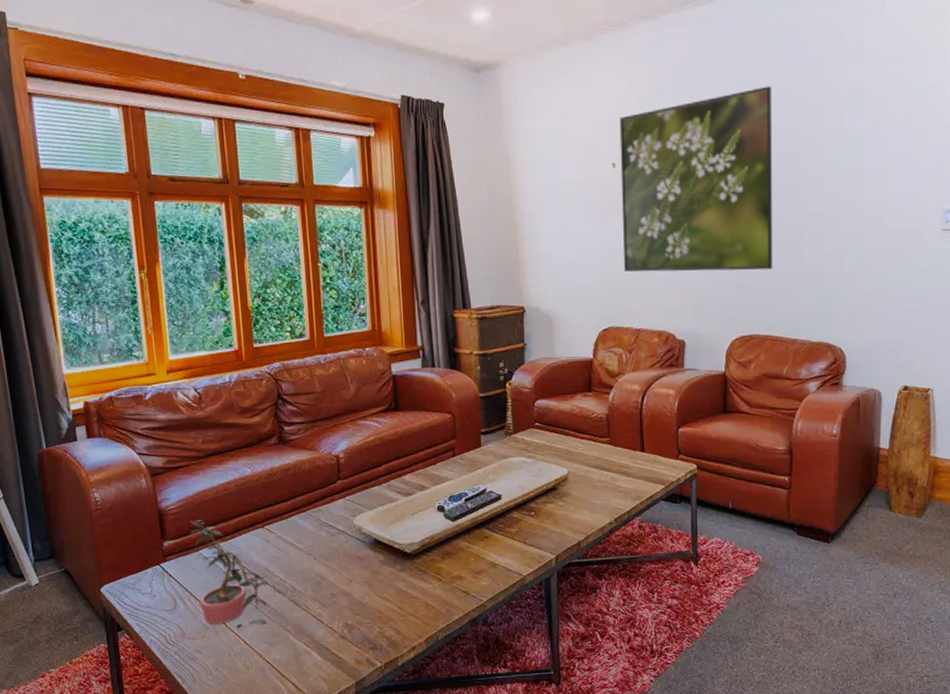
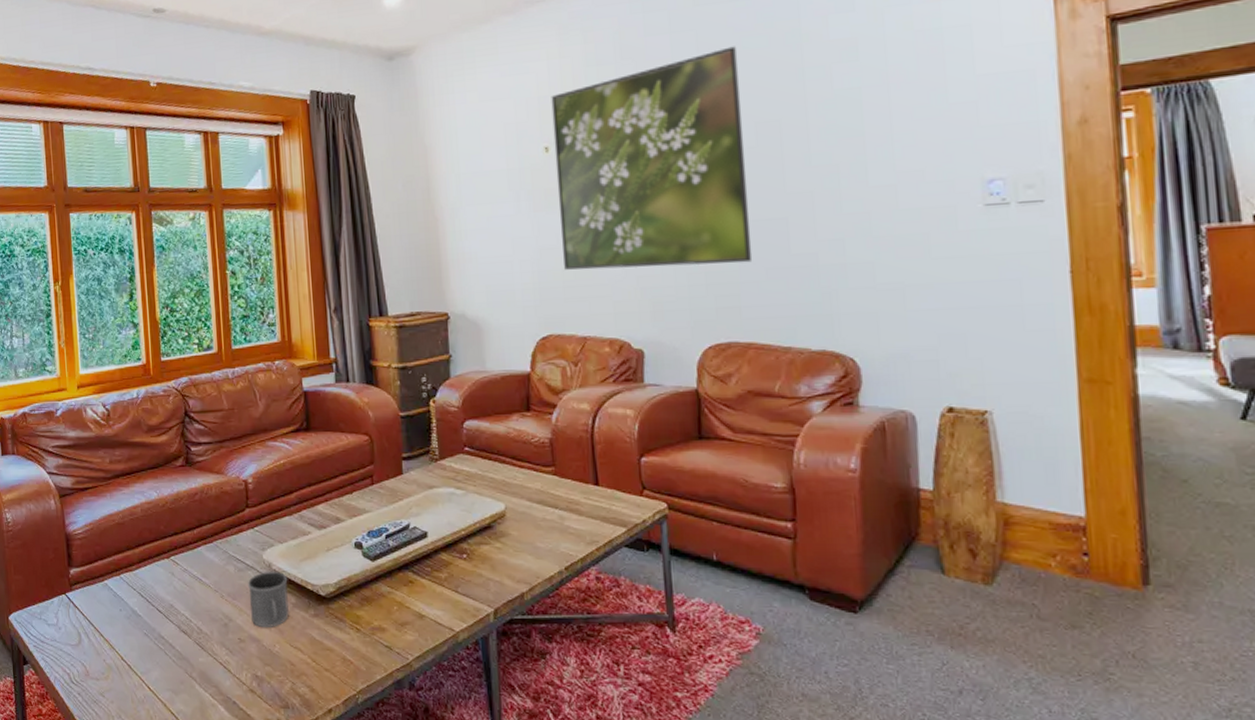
potted plant: present [187,520,268,628] -> none [93,546,173,670]
mug: none [340,535,377,583] -> present [248,572,289,627]

